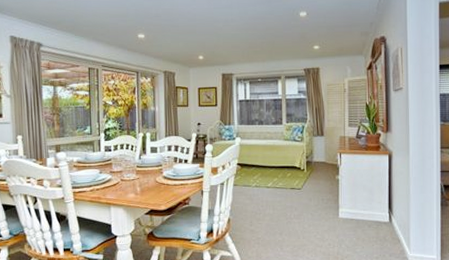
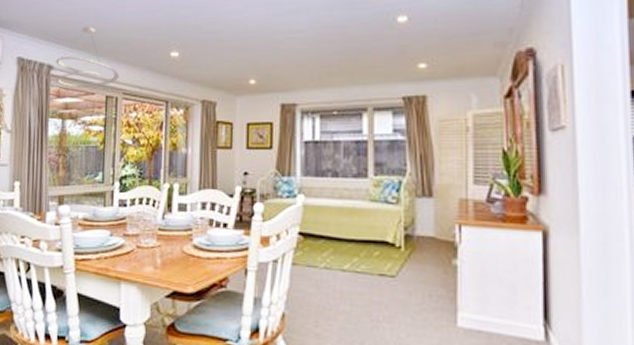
ceiling light fixture: none [44,12,98,61] -> present [55,26,119,88]

